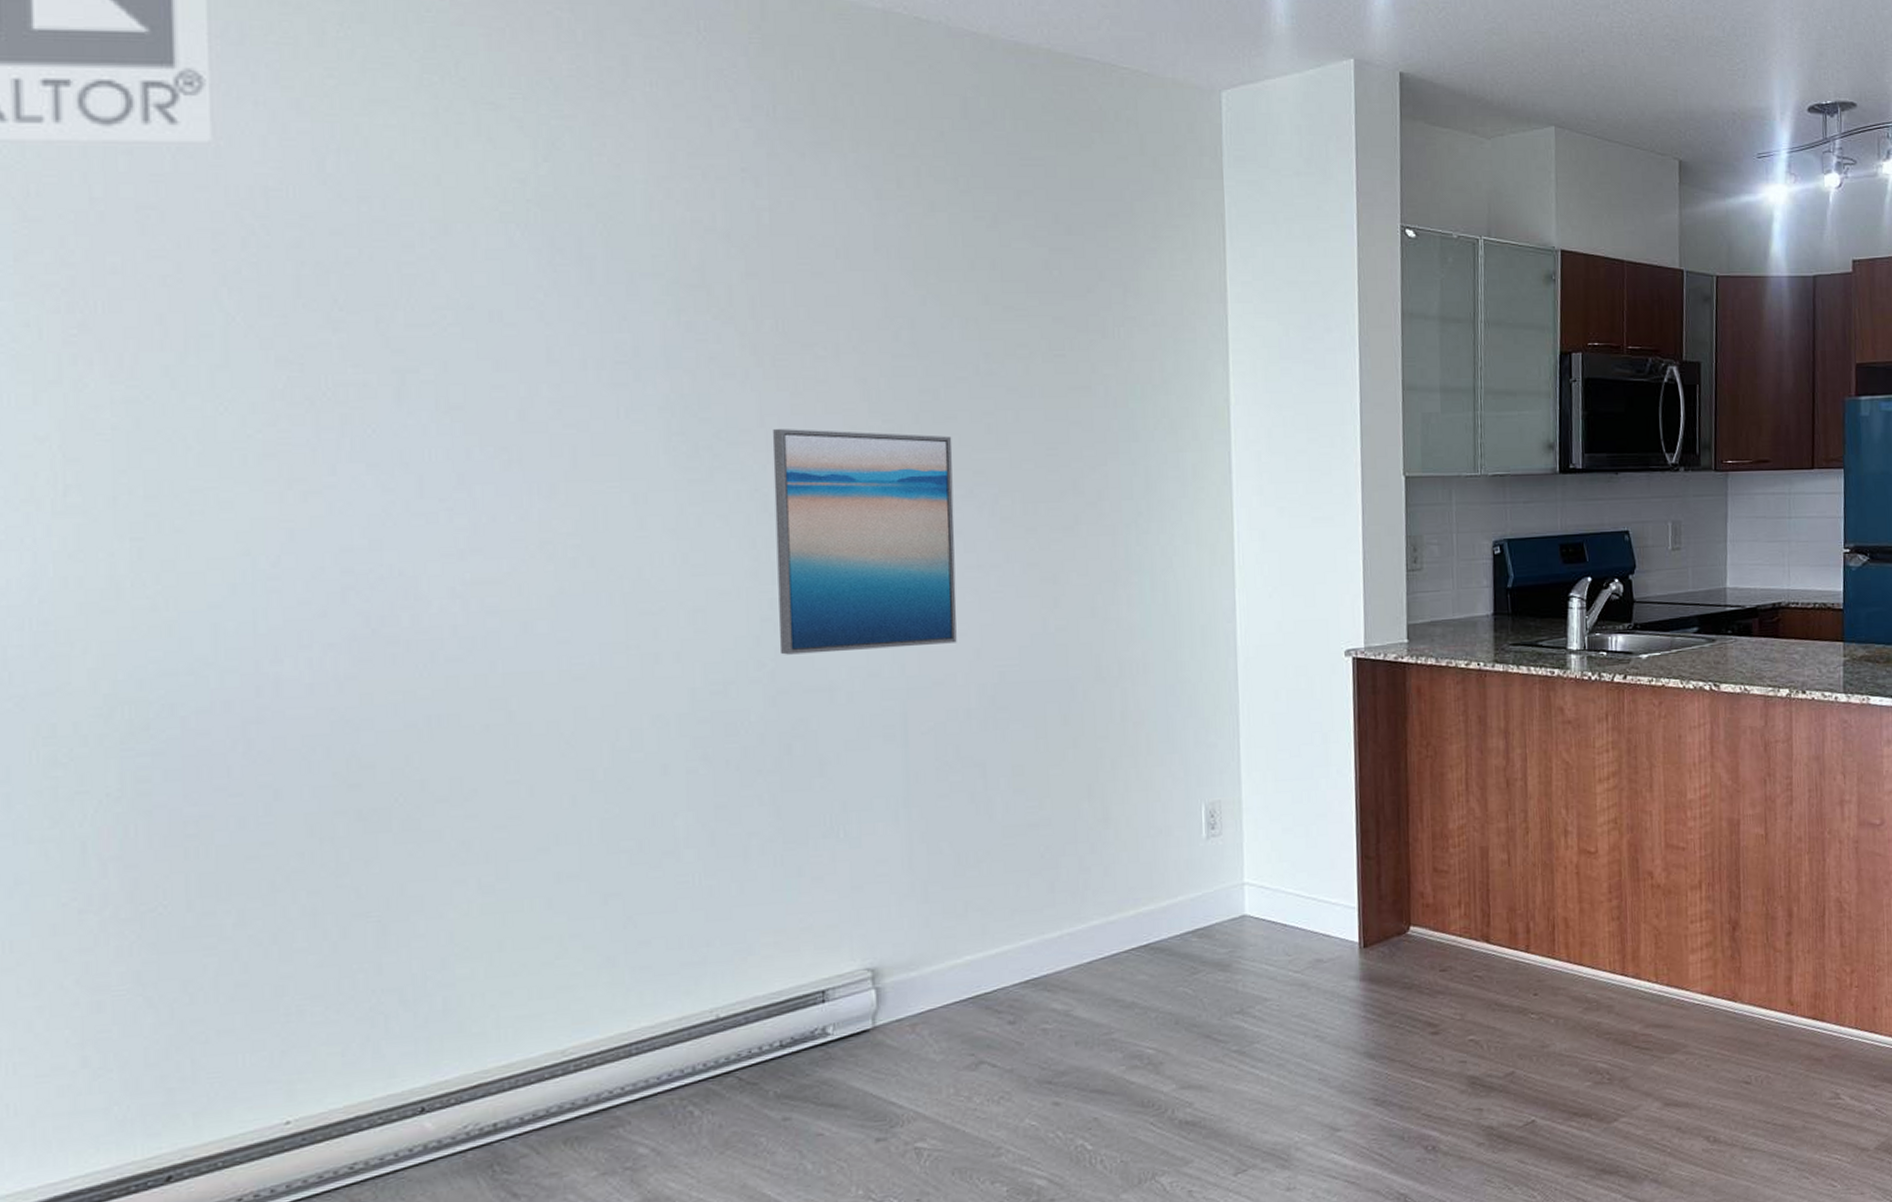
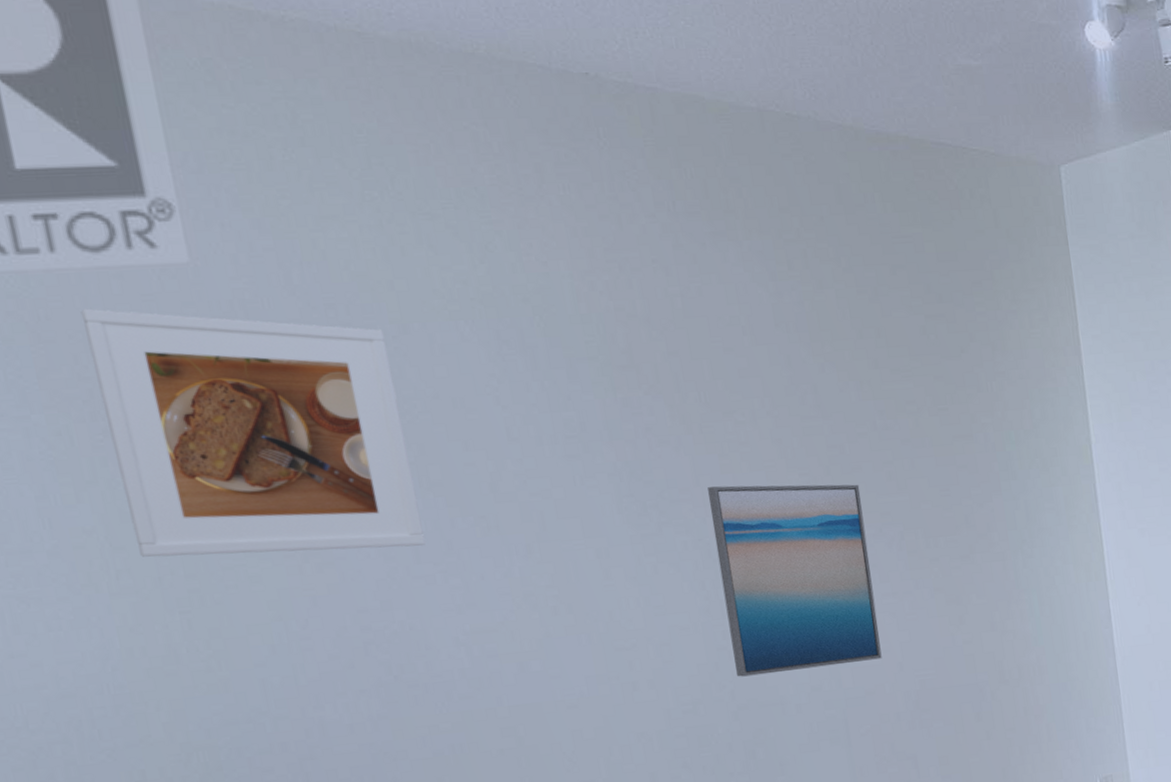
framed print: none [77,186,432,478] -> present [80,308,425,557]

